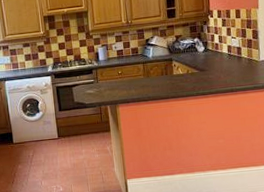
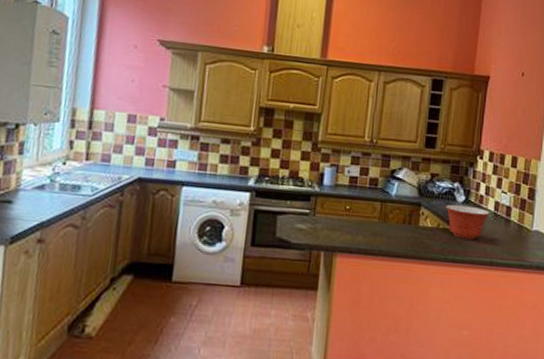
mixing bowl: none [190,53,225,77] -> present [445,204,490,240]

